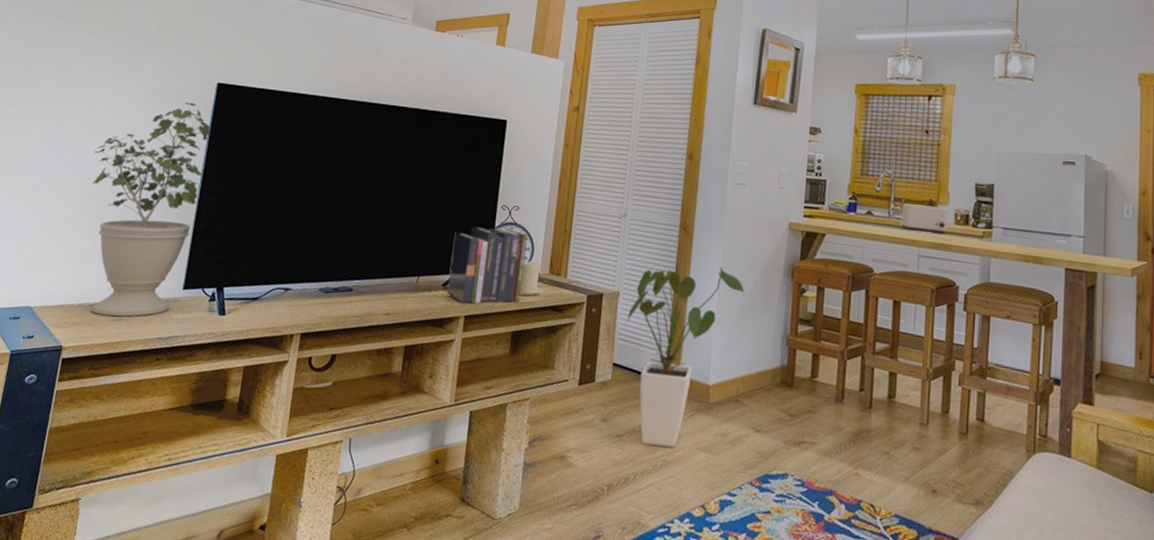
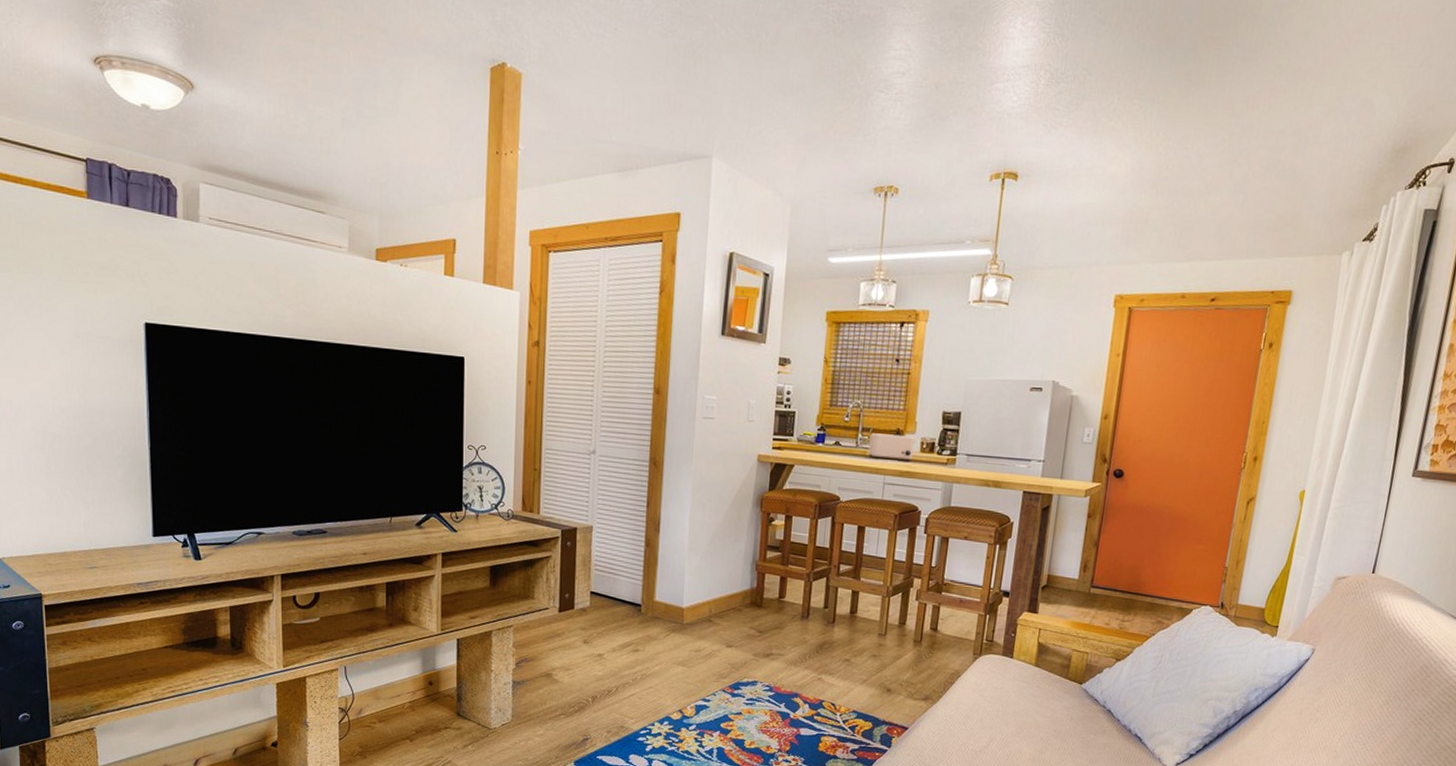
potted plant: present [92,102,212,317] -> none [25,344,150,565]
books: present [446,226,528,304] -> none [421,466,497,542]
candle: present [519,260,545,296] -> none [494,499,519,533]
house plant: present [626,266,745,447] -> none [601,498,715,663]

